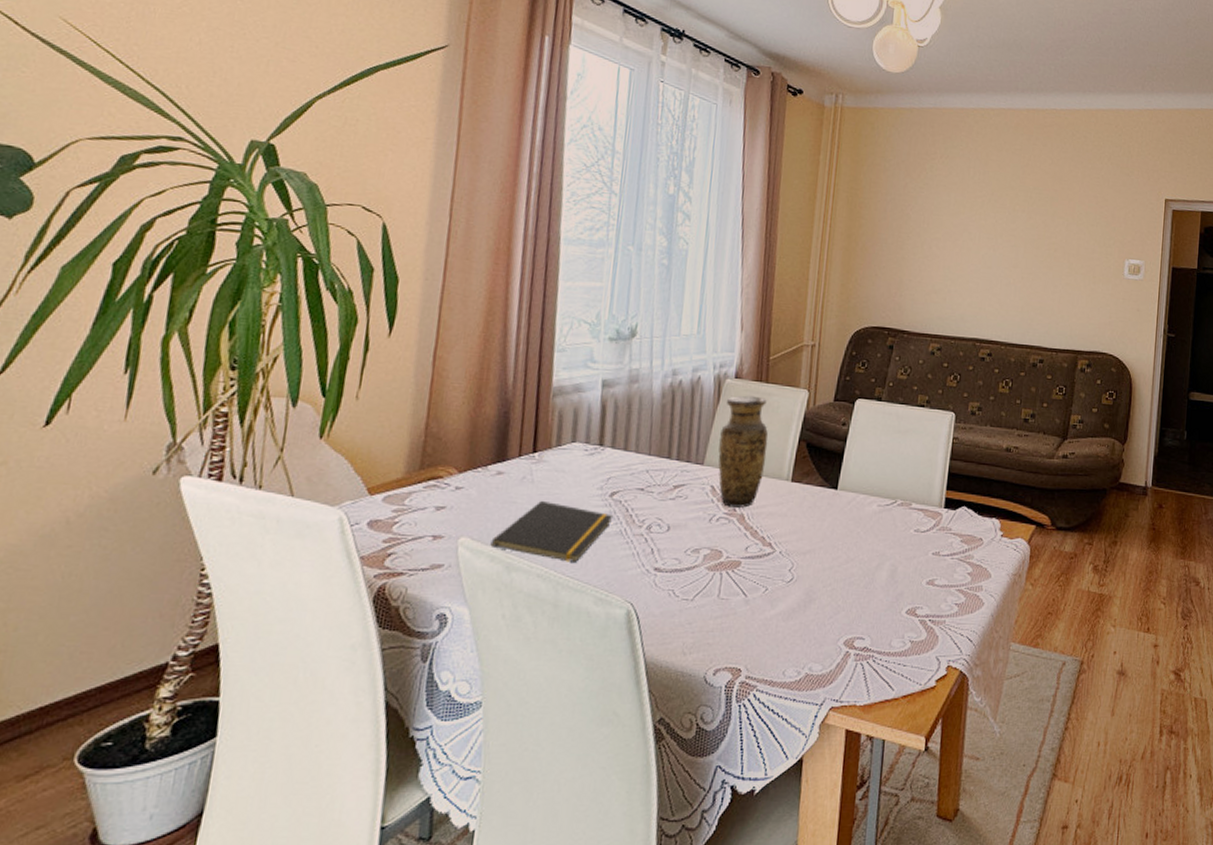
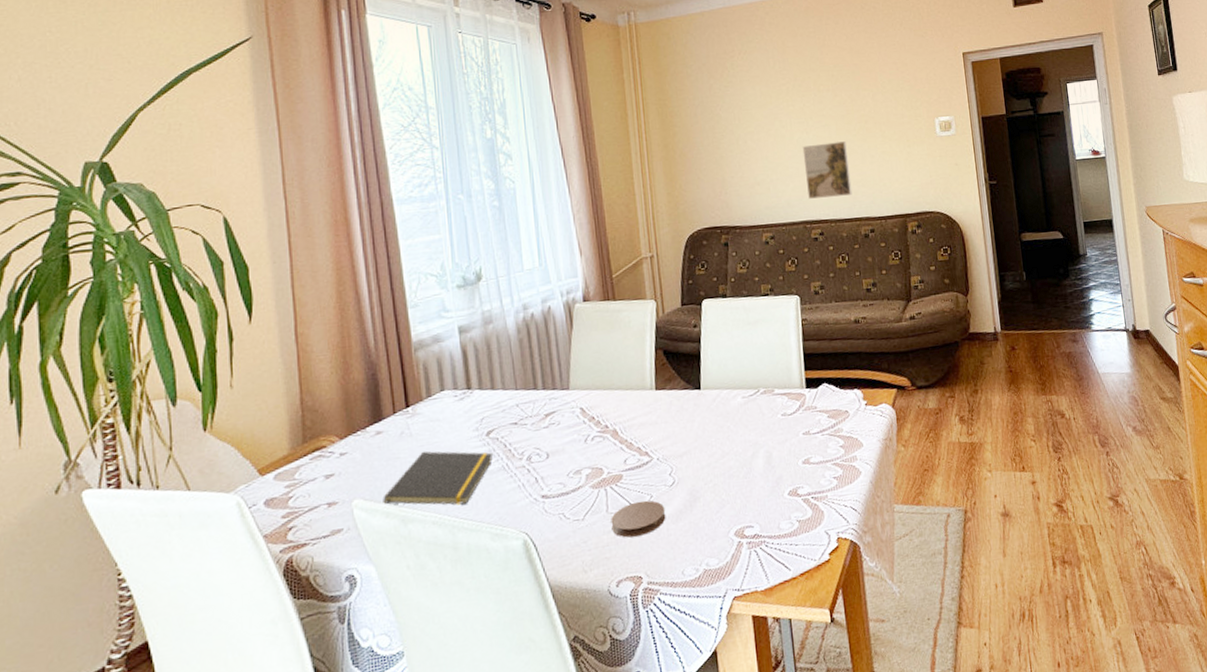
vase: present [718,395,768,508] -> none [579,315,628,425]
coaster: none [719,592,778,627] -> present [611,500,666,538]
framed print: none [983,263,1031,321] -> present [802,141,853,199]

